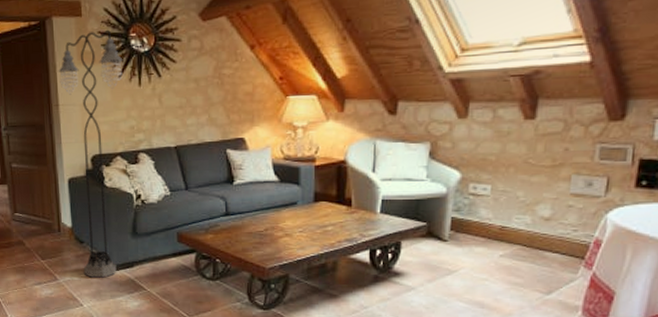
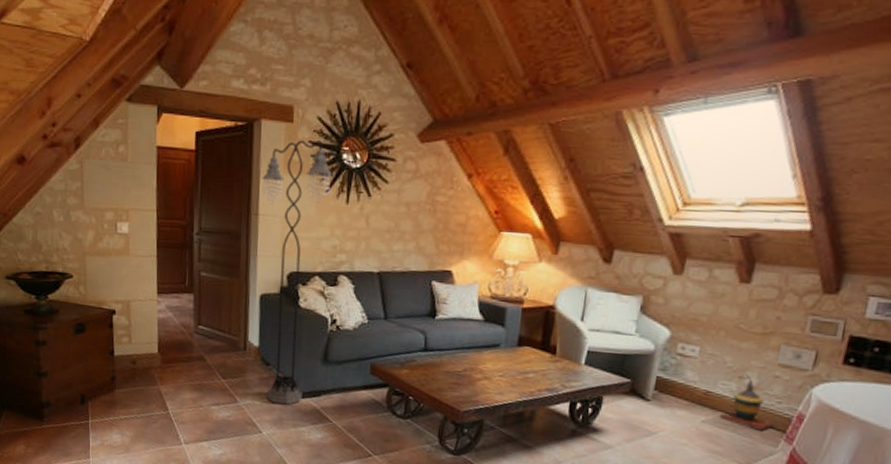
decorative basket: none [516,207,572,261] -> present [719,374,775,432]

